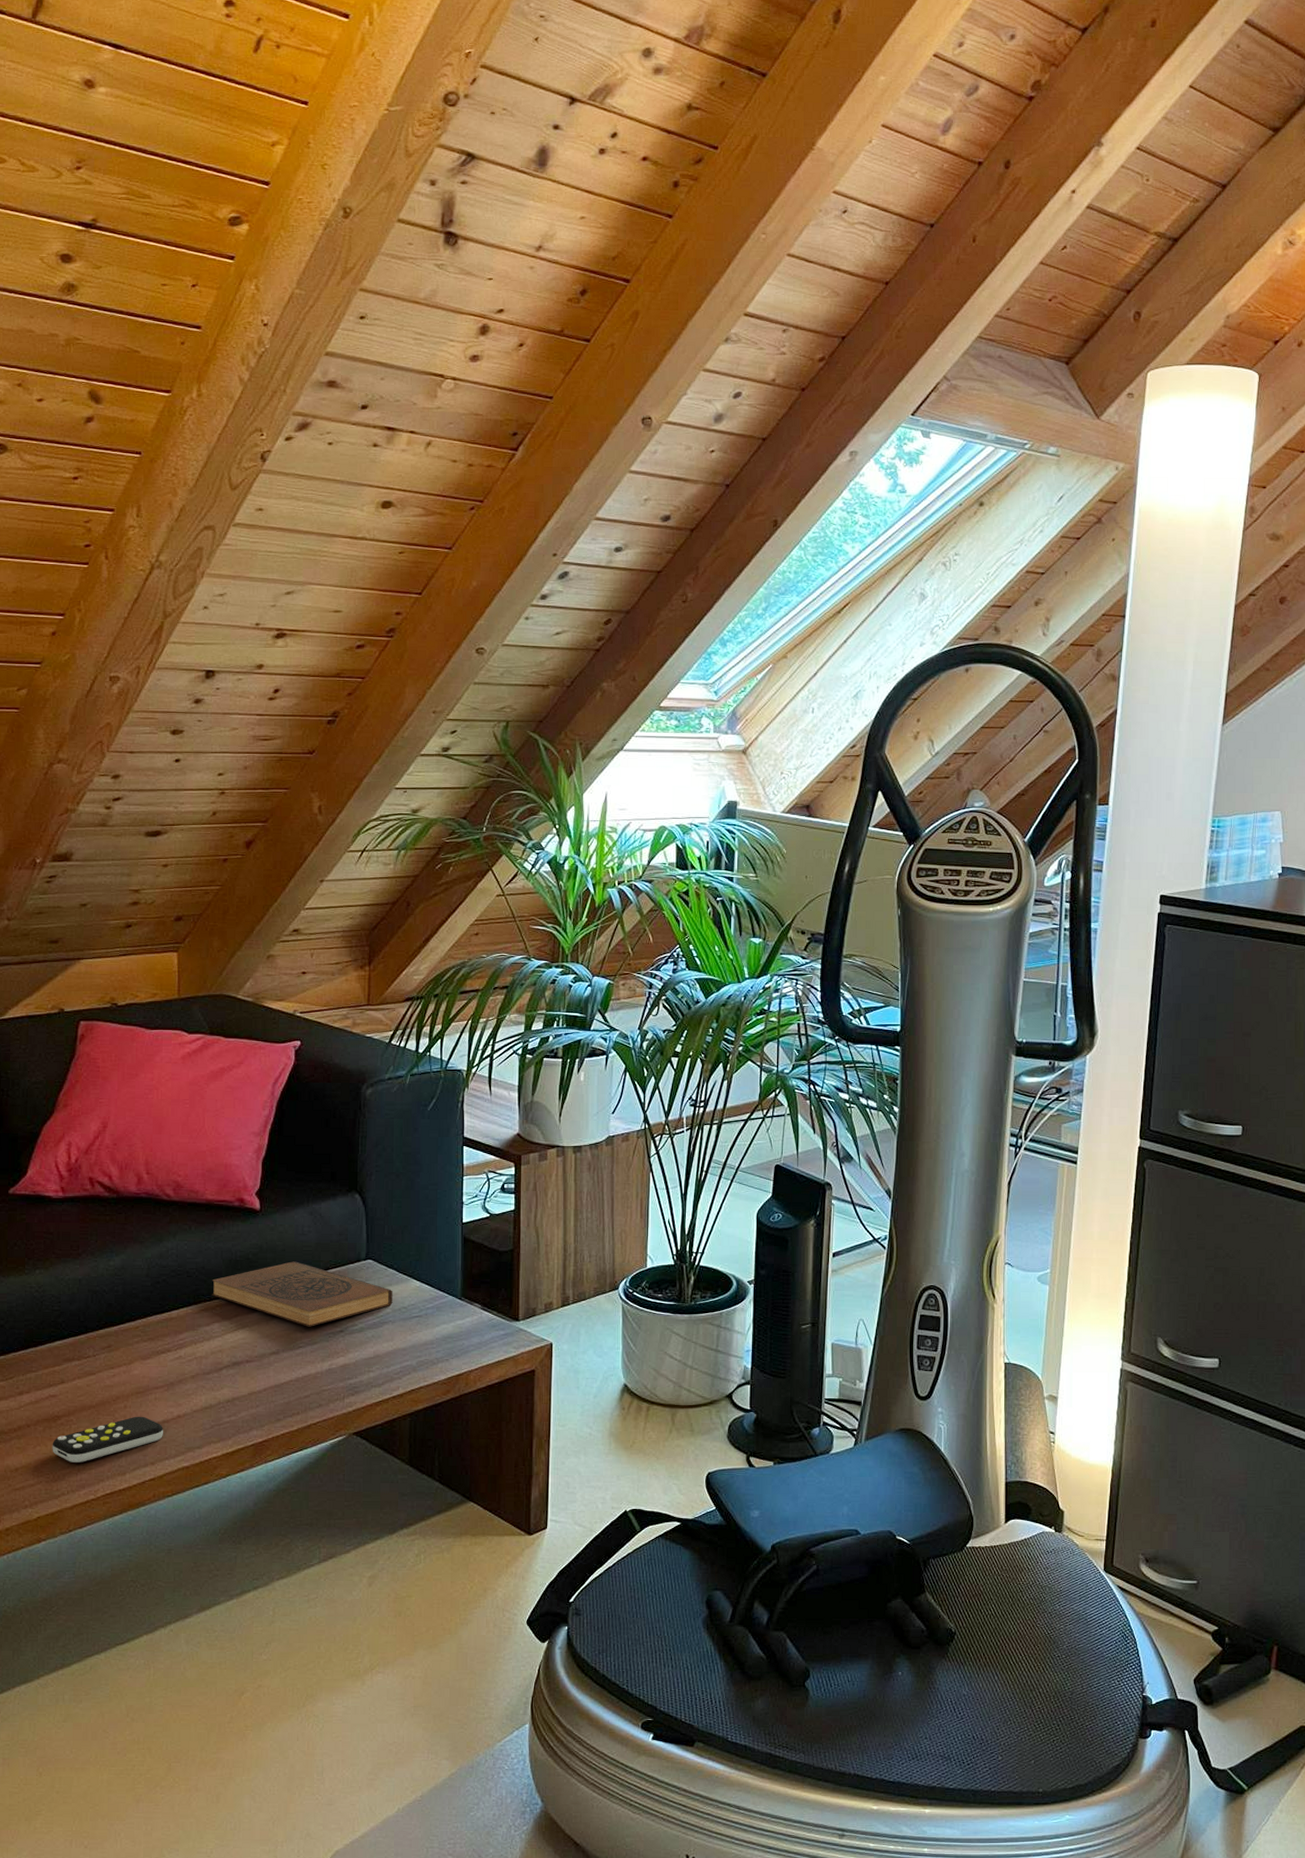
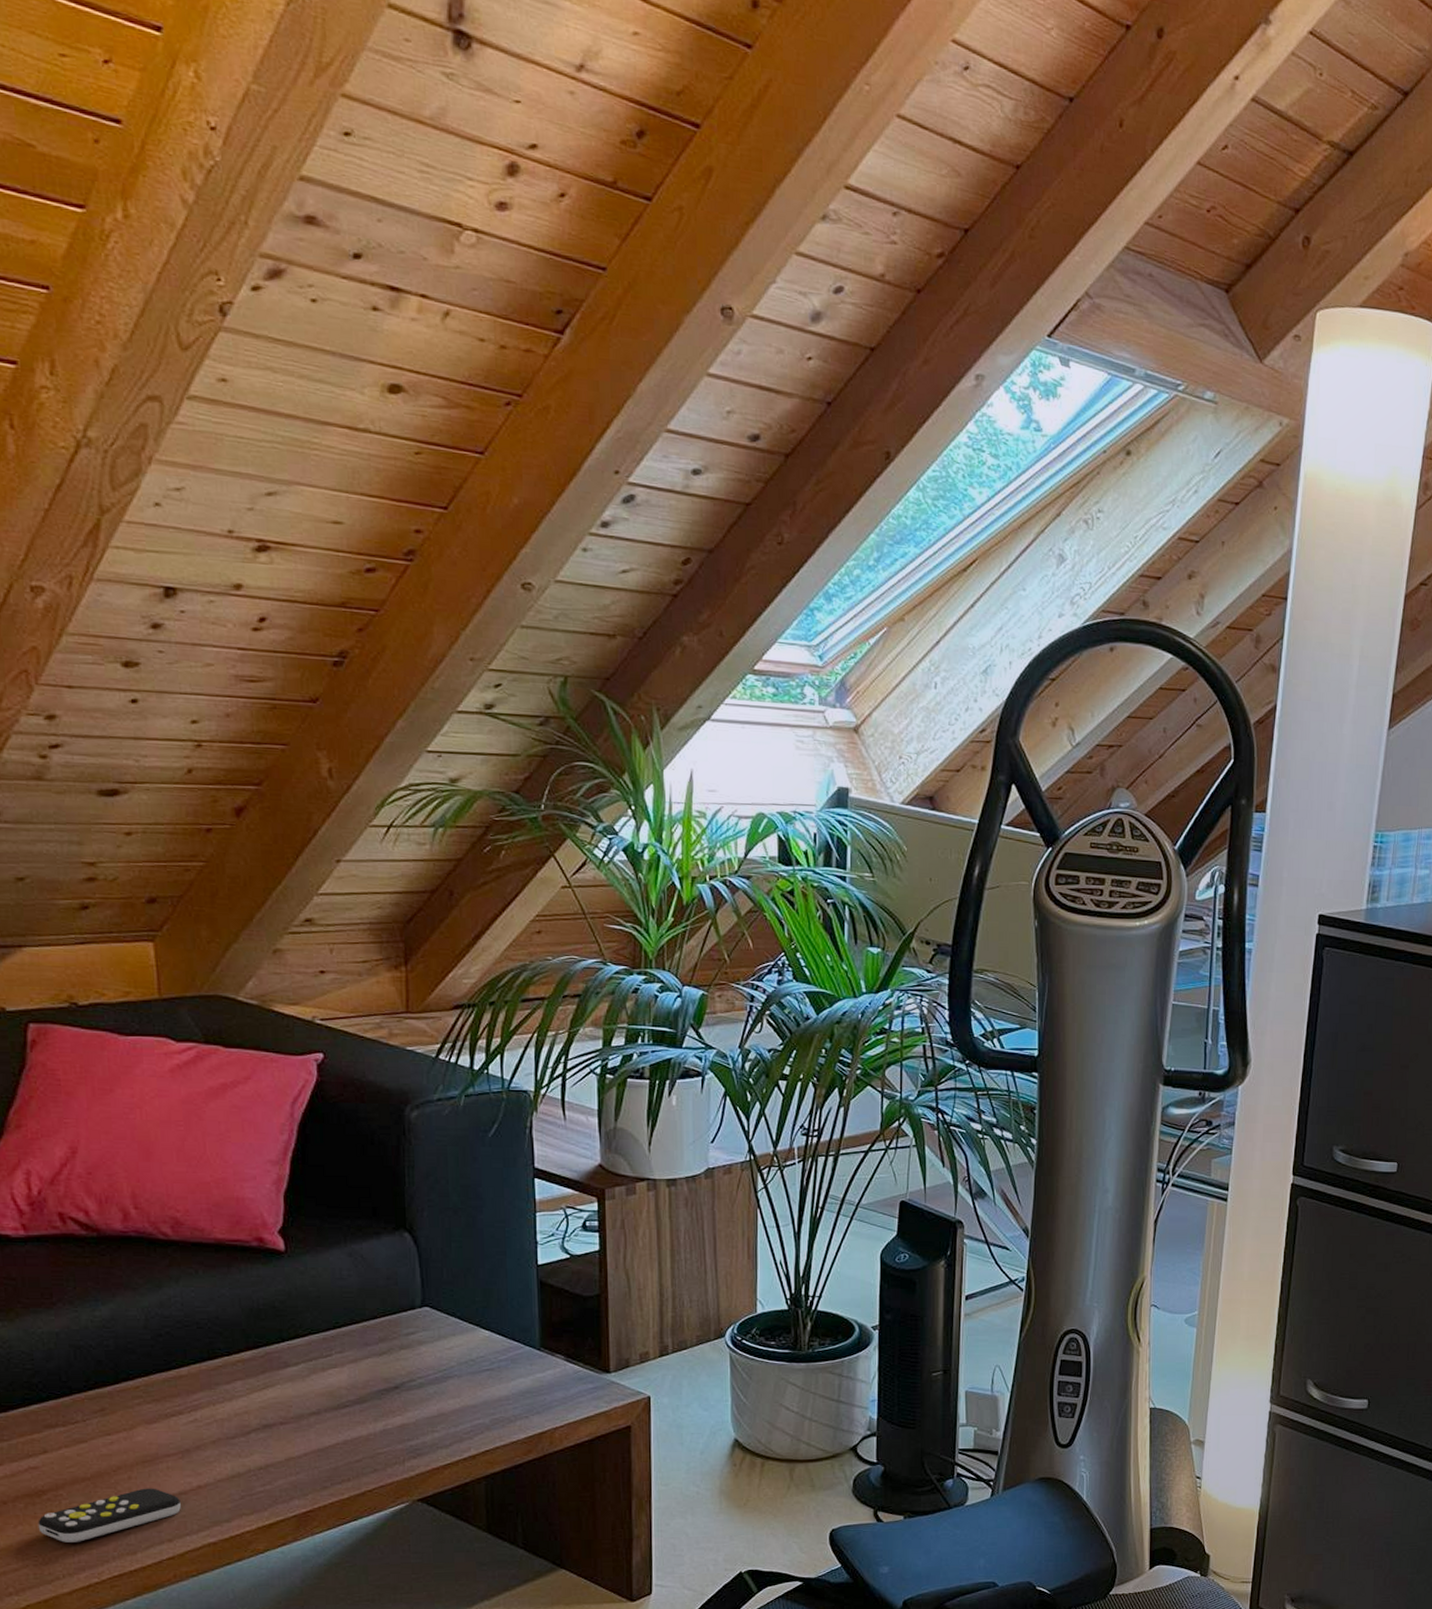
book: present [212,1261,393,1327] -> none [230,1309,458,1383]

